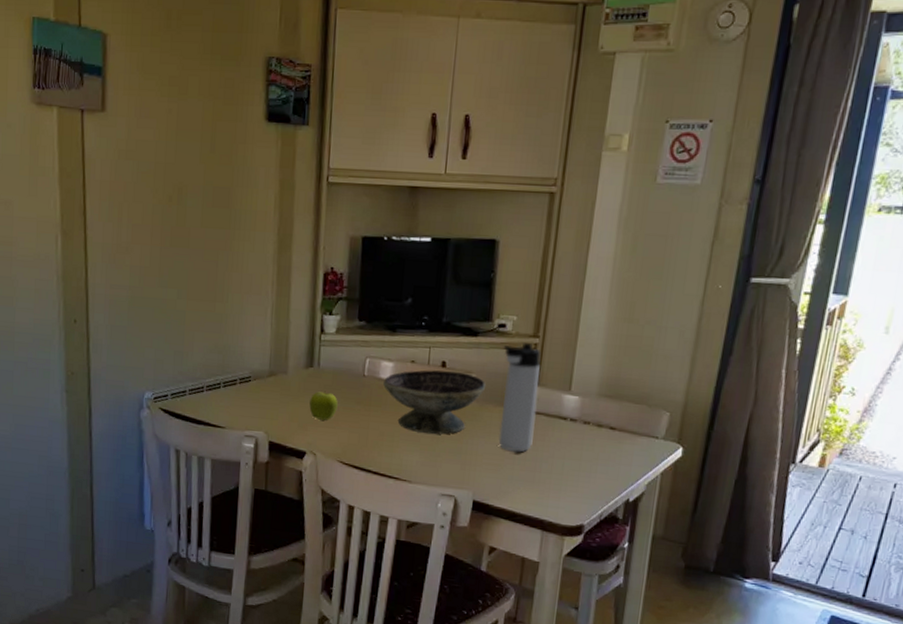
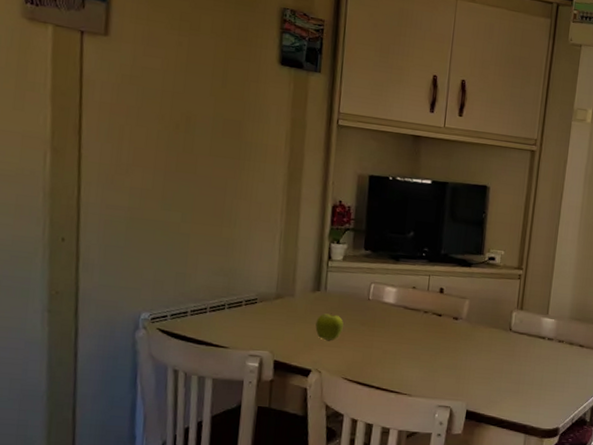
decorative bowl: present [383,370,487,435] -> none [387,295,479,353]
thermos bottle: present [498,343,541,453] -> none [488,274,524,367]

